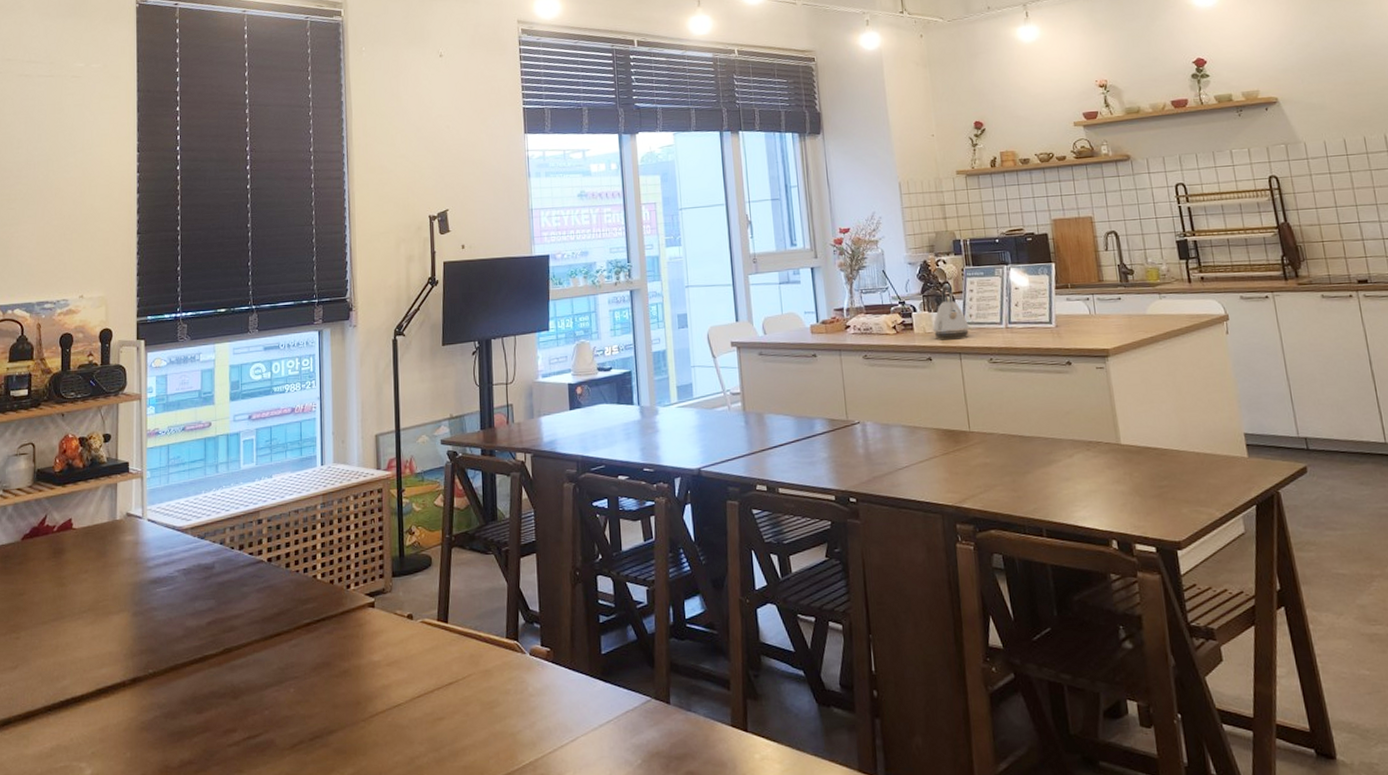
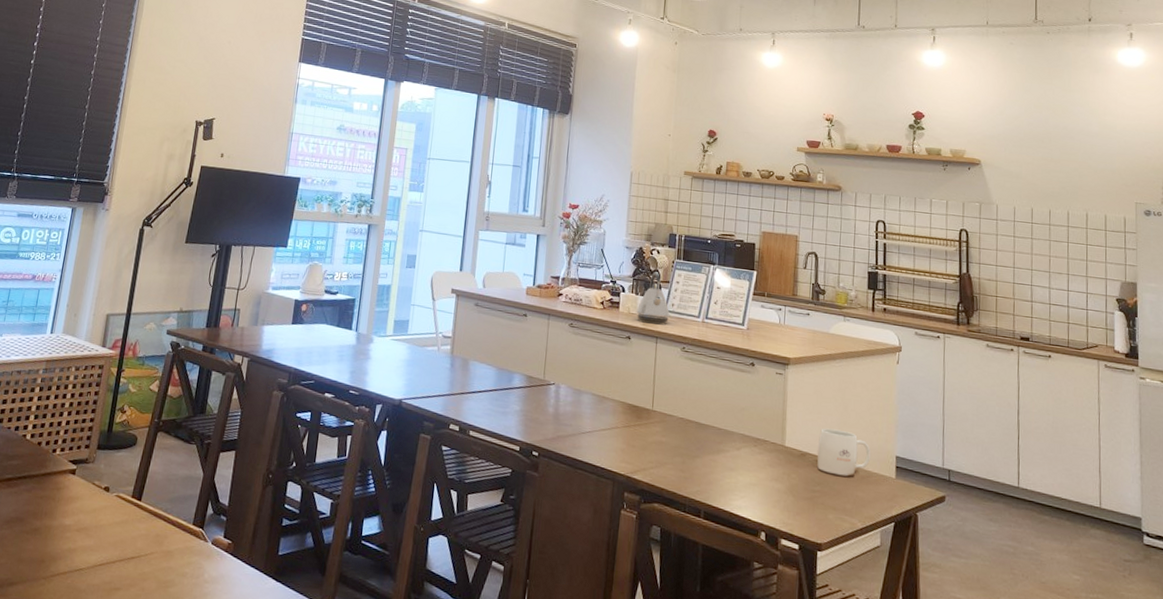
mug: none [1155,416,1217,468] -> present [816,428,871,479]

